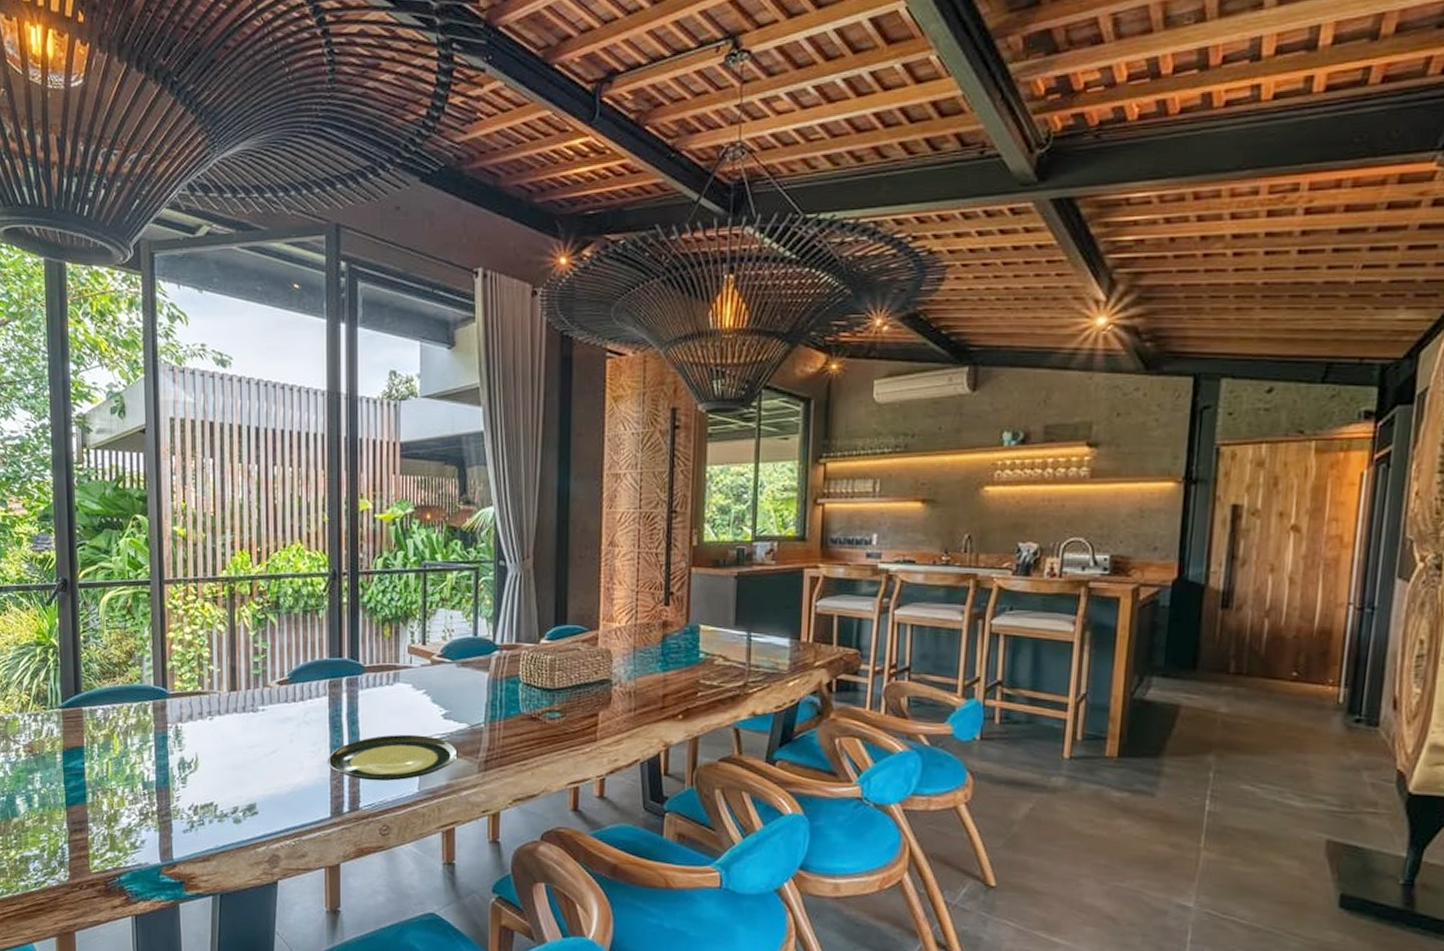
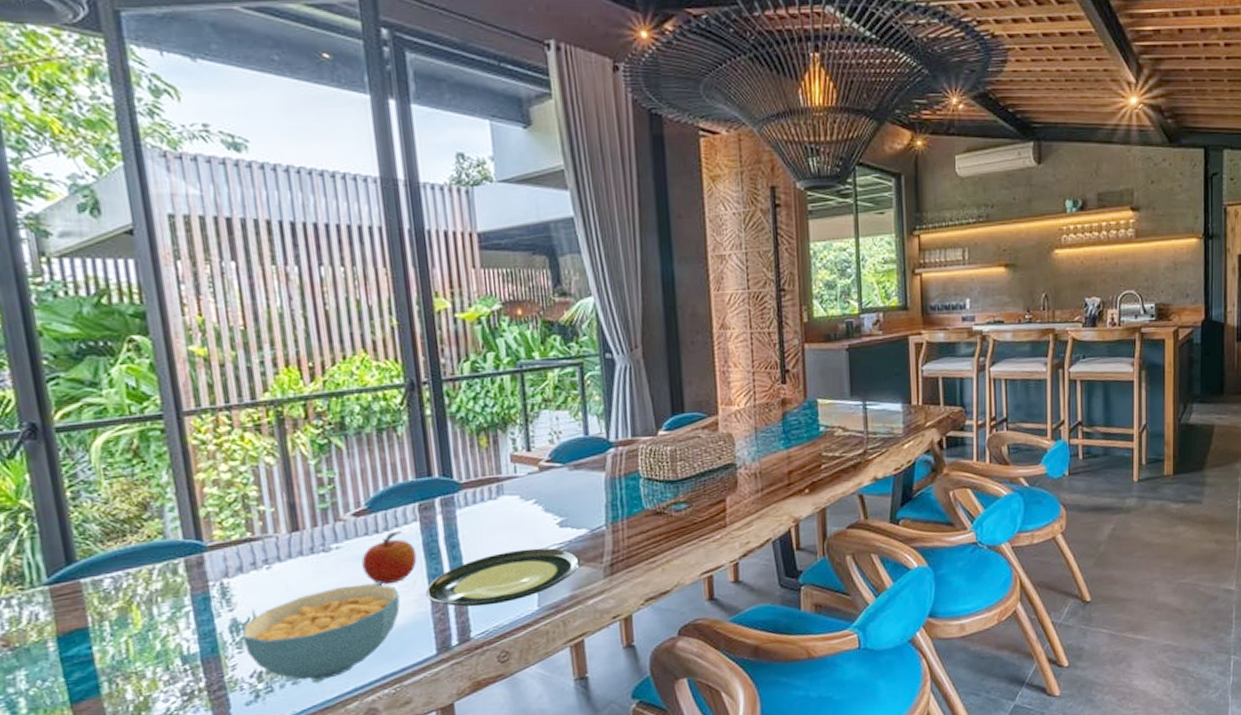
cereal bowl: none [186,744,307,822] -> present [241,583,400,680]
fruit: none [280,702,323,748] -> present [361,530,417,585]

